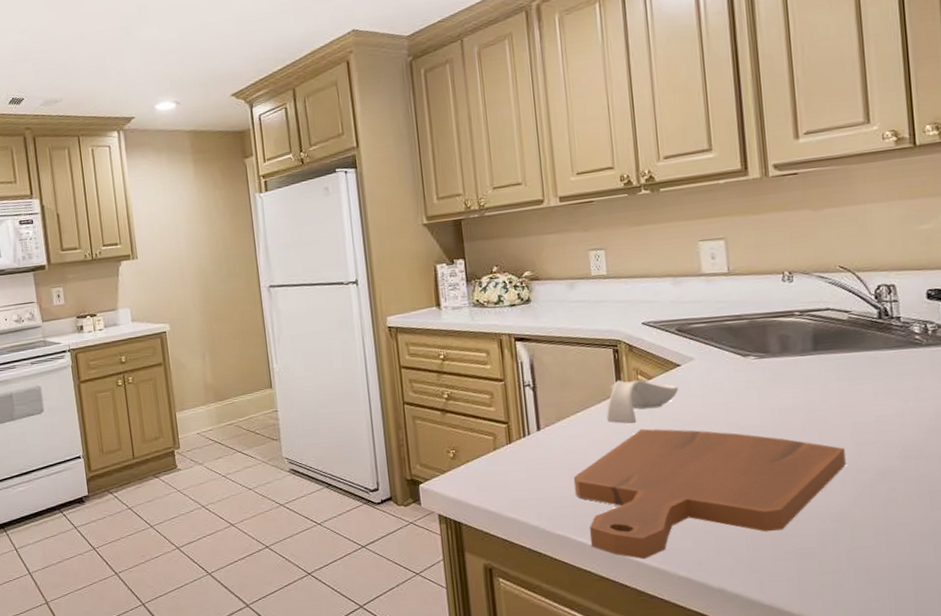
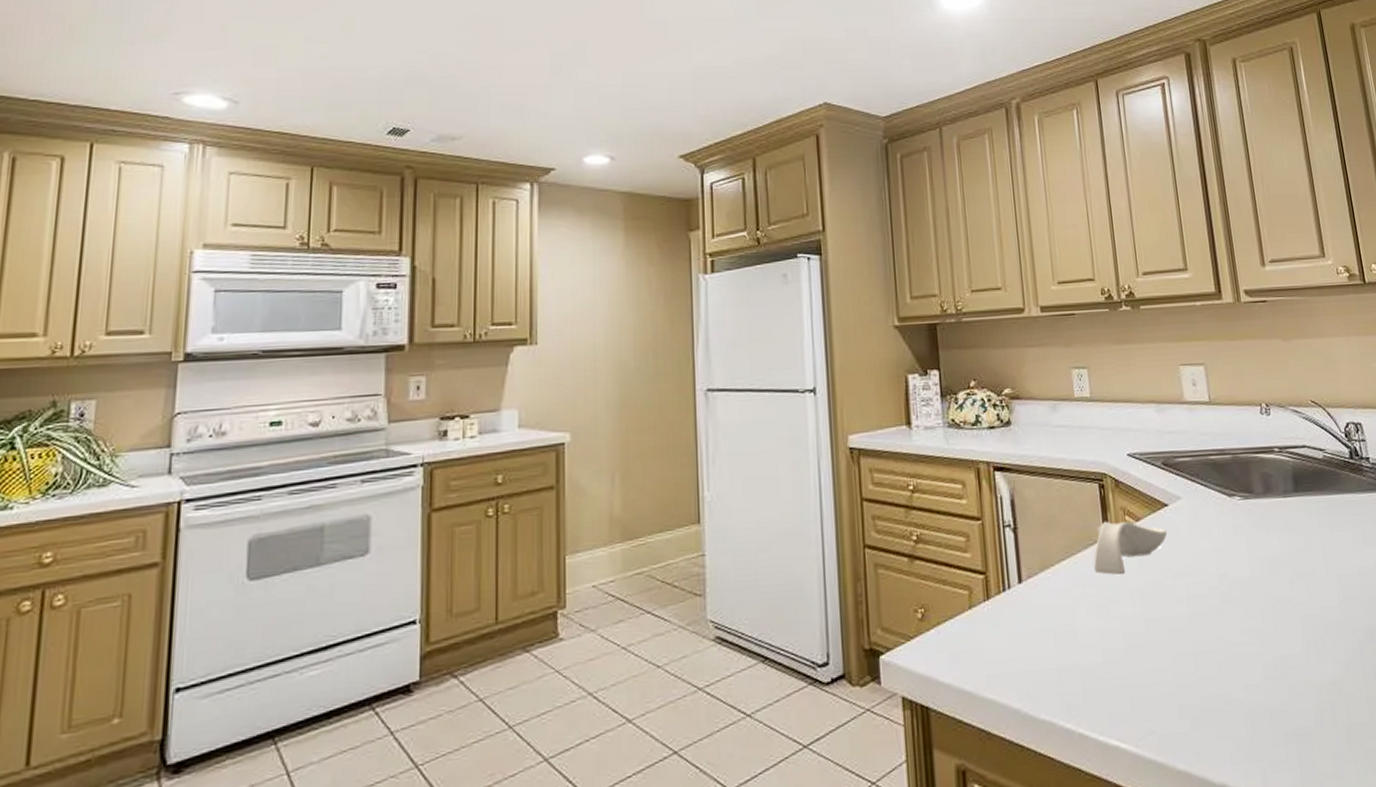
cutting board: present [573,428,846,560] -> none [1059,580,1335,751]

